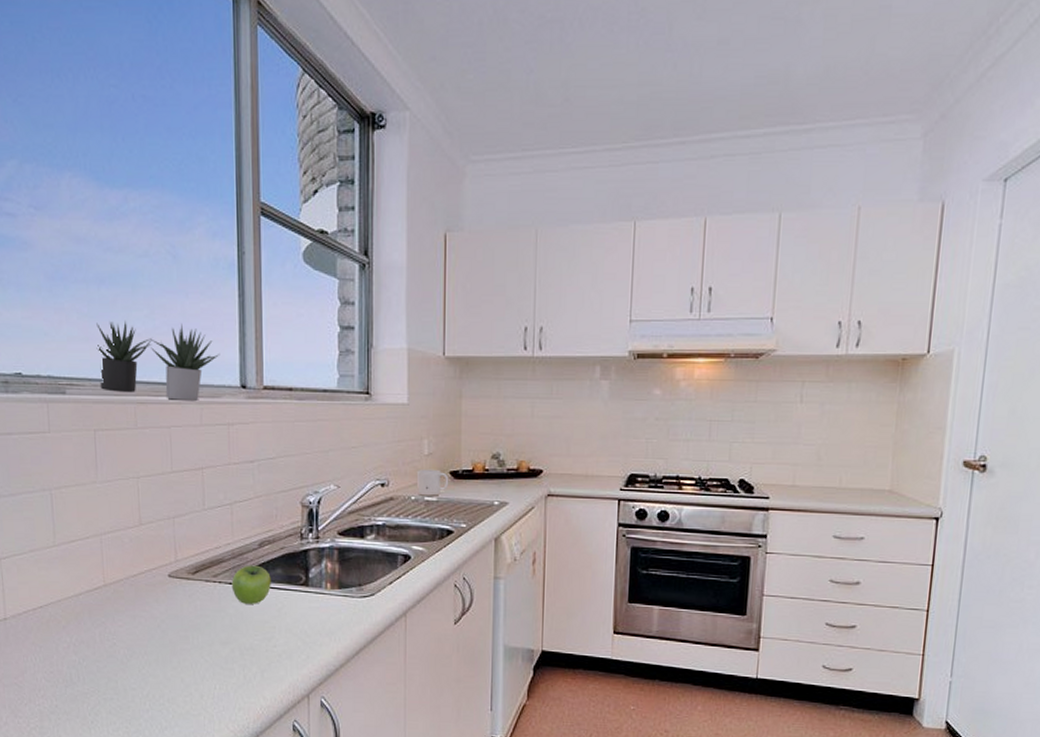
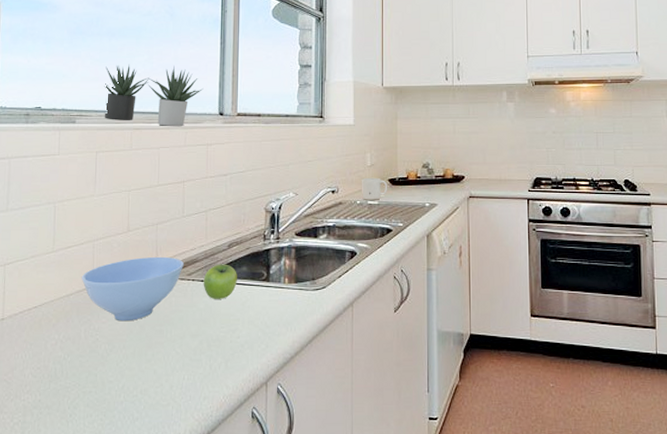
bowl: none [90,554,209,626] -> present [81,256,185,322]

